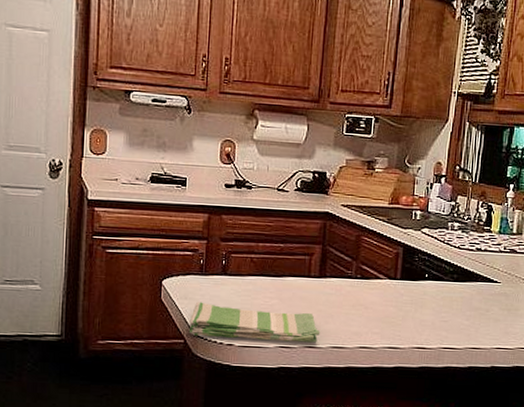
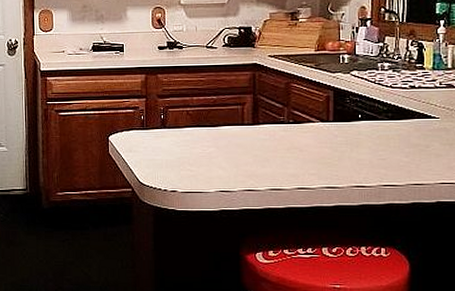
dish towel: present [188,302,320,343] -> none [135,154,258,186]

